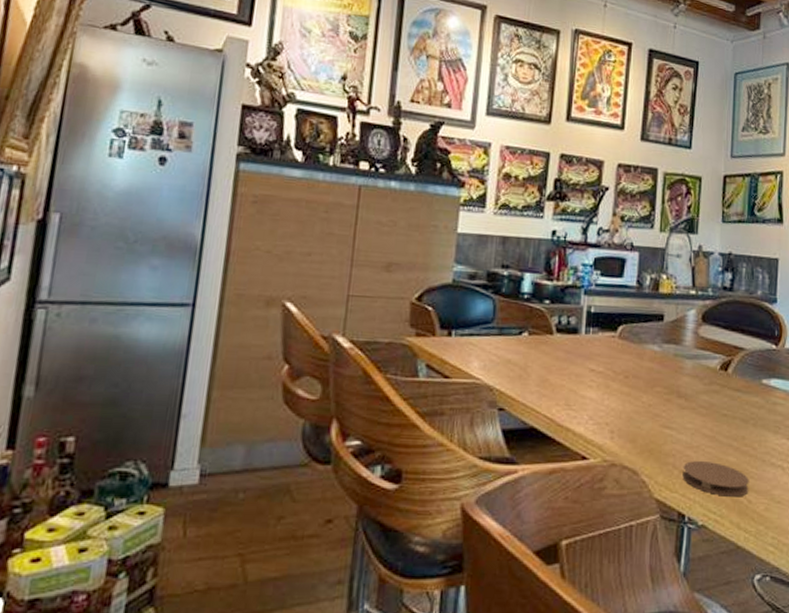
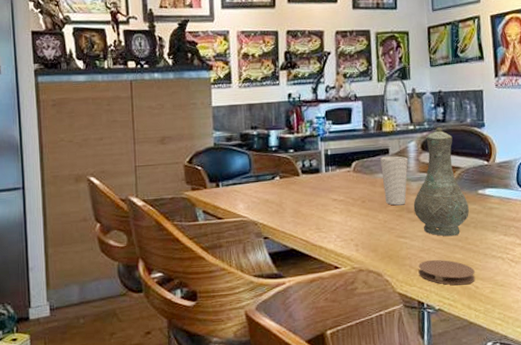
cup: none [652,323,684,387] -> present [380,156,408,206]
vase: none [685,296,749,434] -> present [413,127,469,237]

